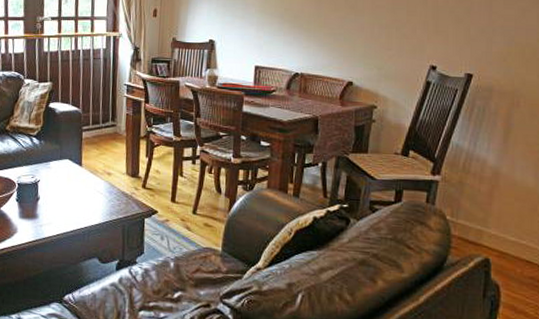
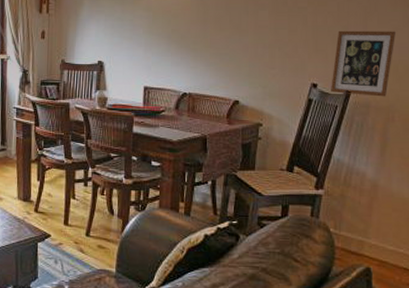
picture frame: none [451,11,524,81] -> present [331,30,397,97]

